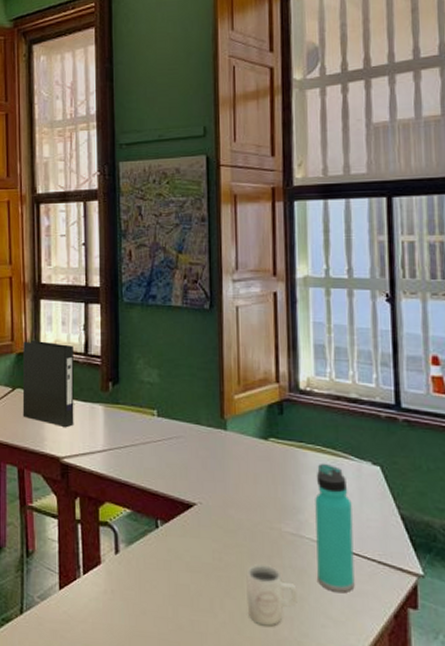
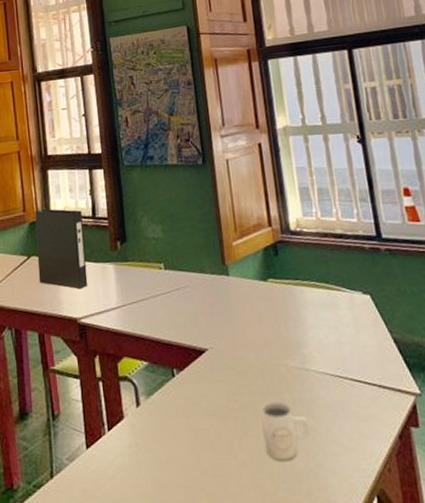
thermos bottle: present [315,463,355,592] -> none [313,297,360,419]

